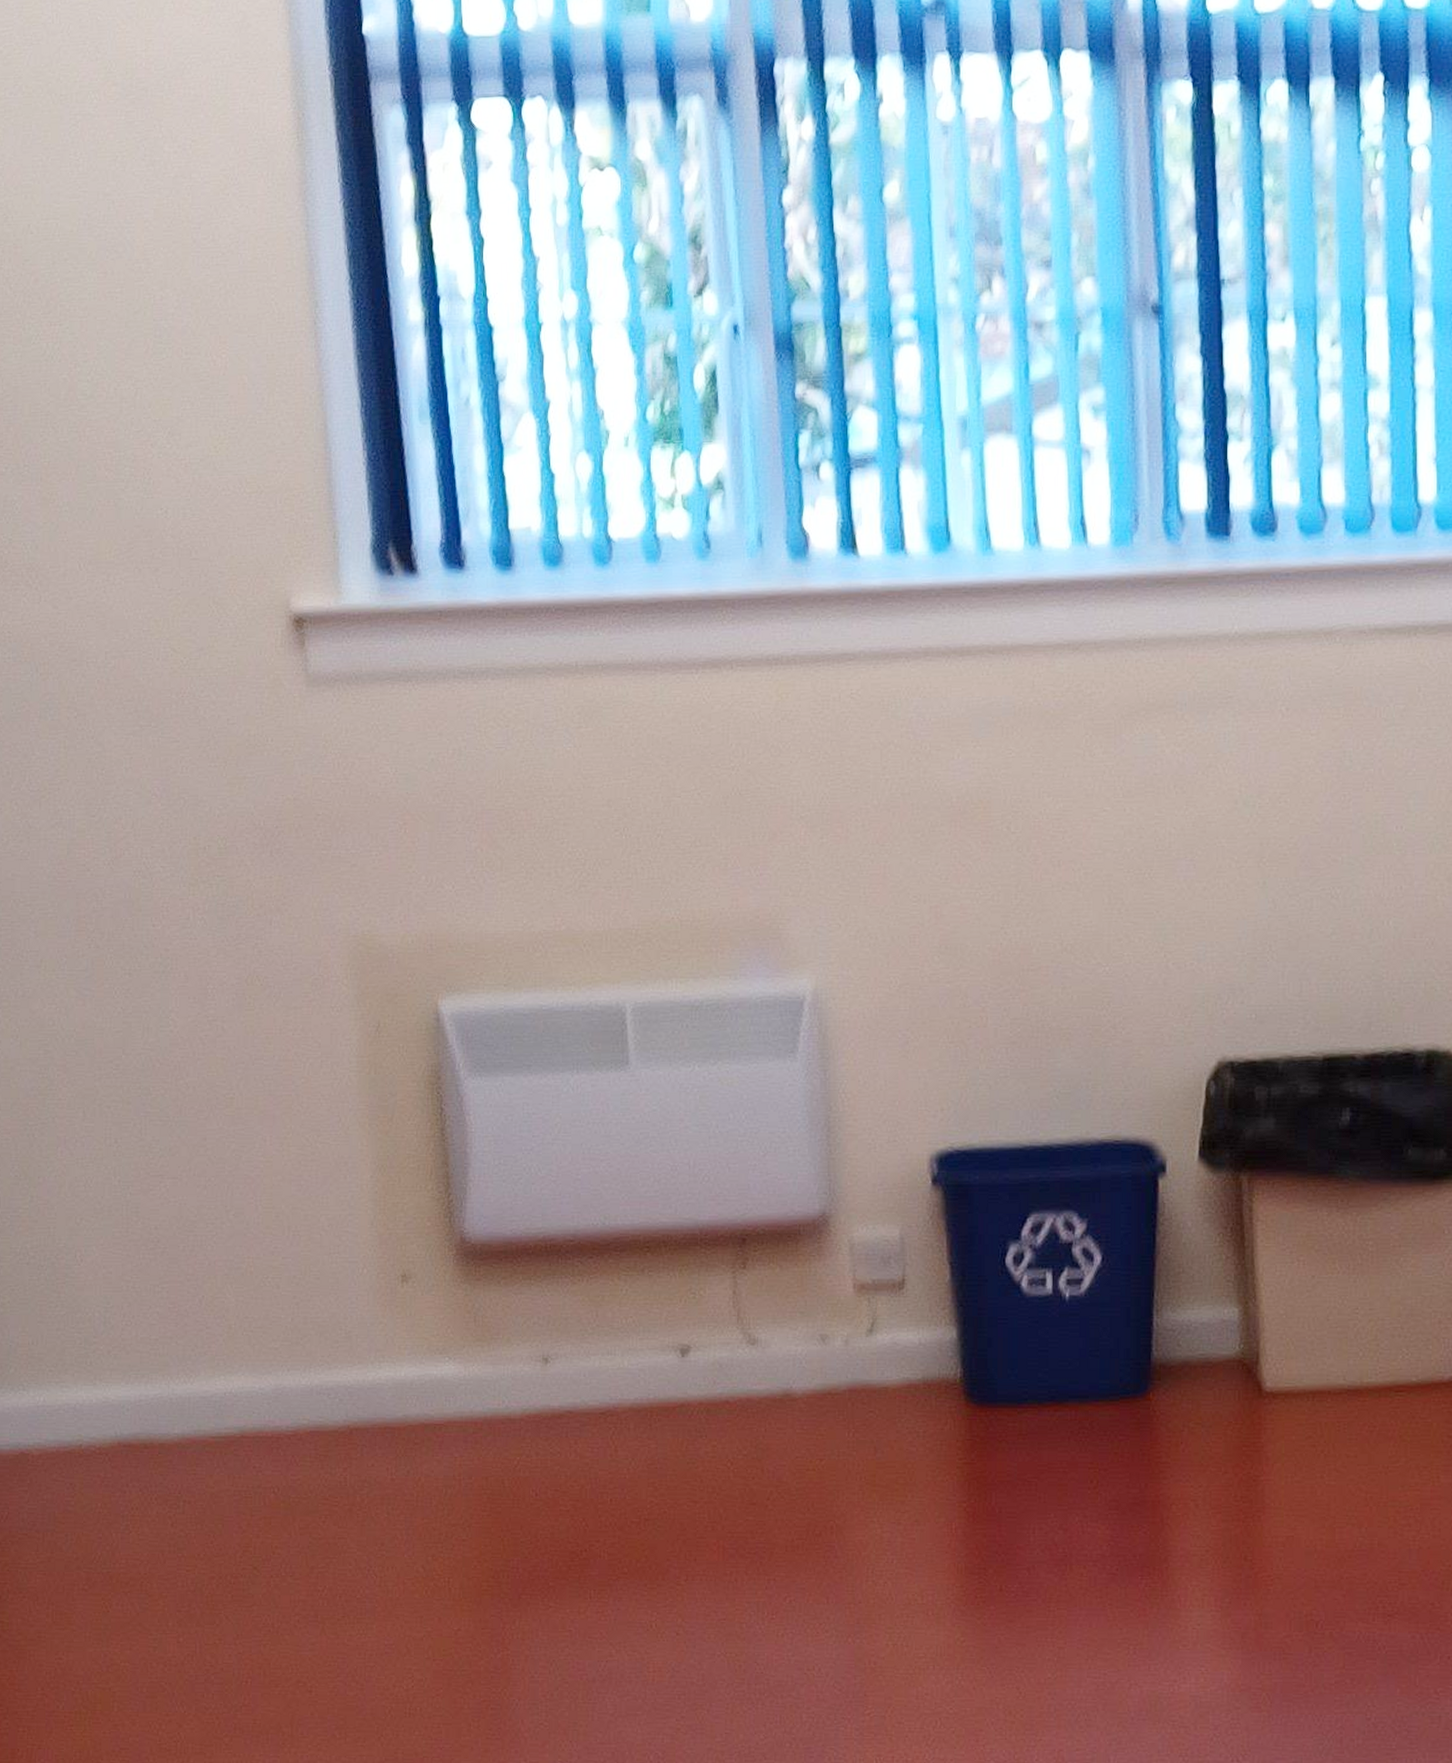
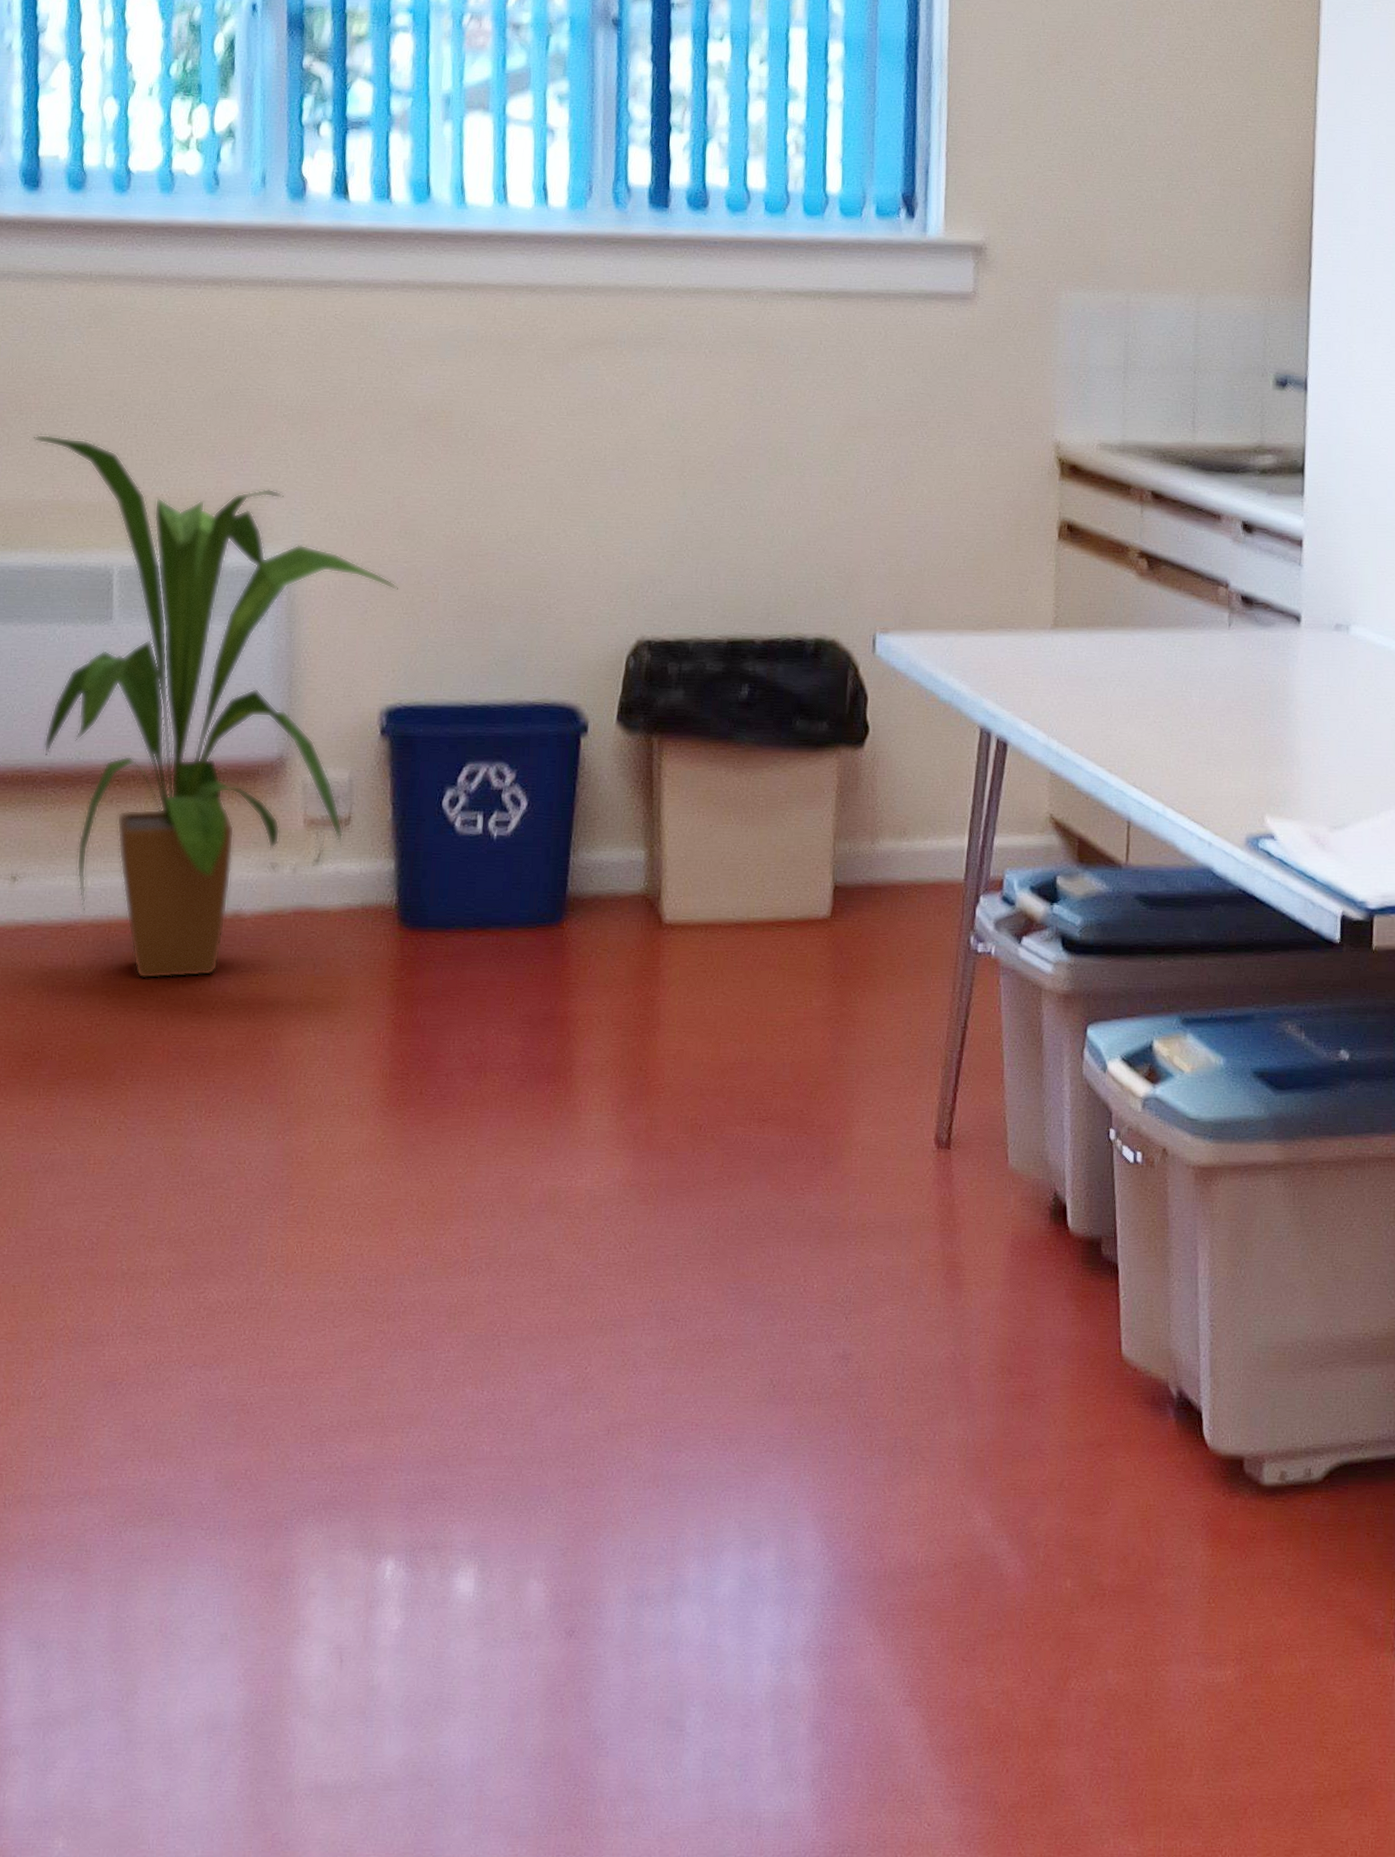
house plant: none [528,855,942,1468] -> present [33,434,398,979]

